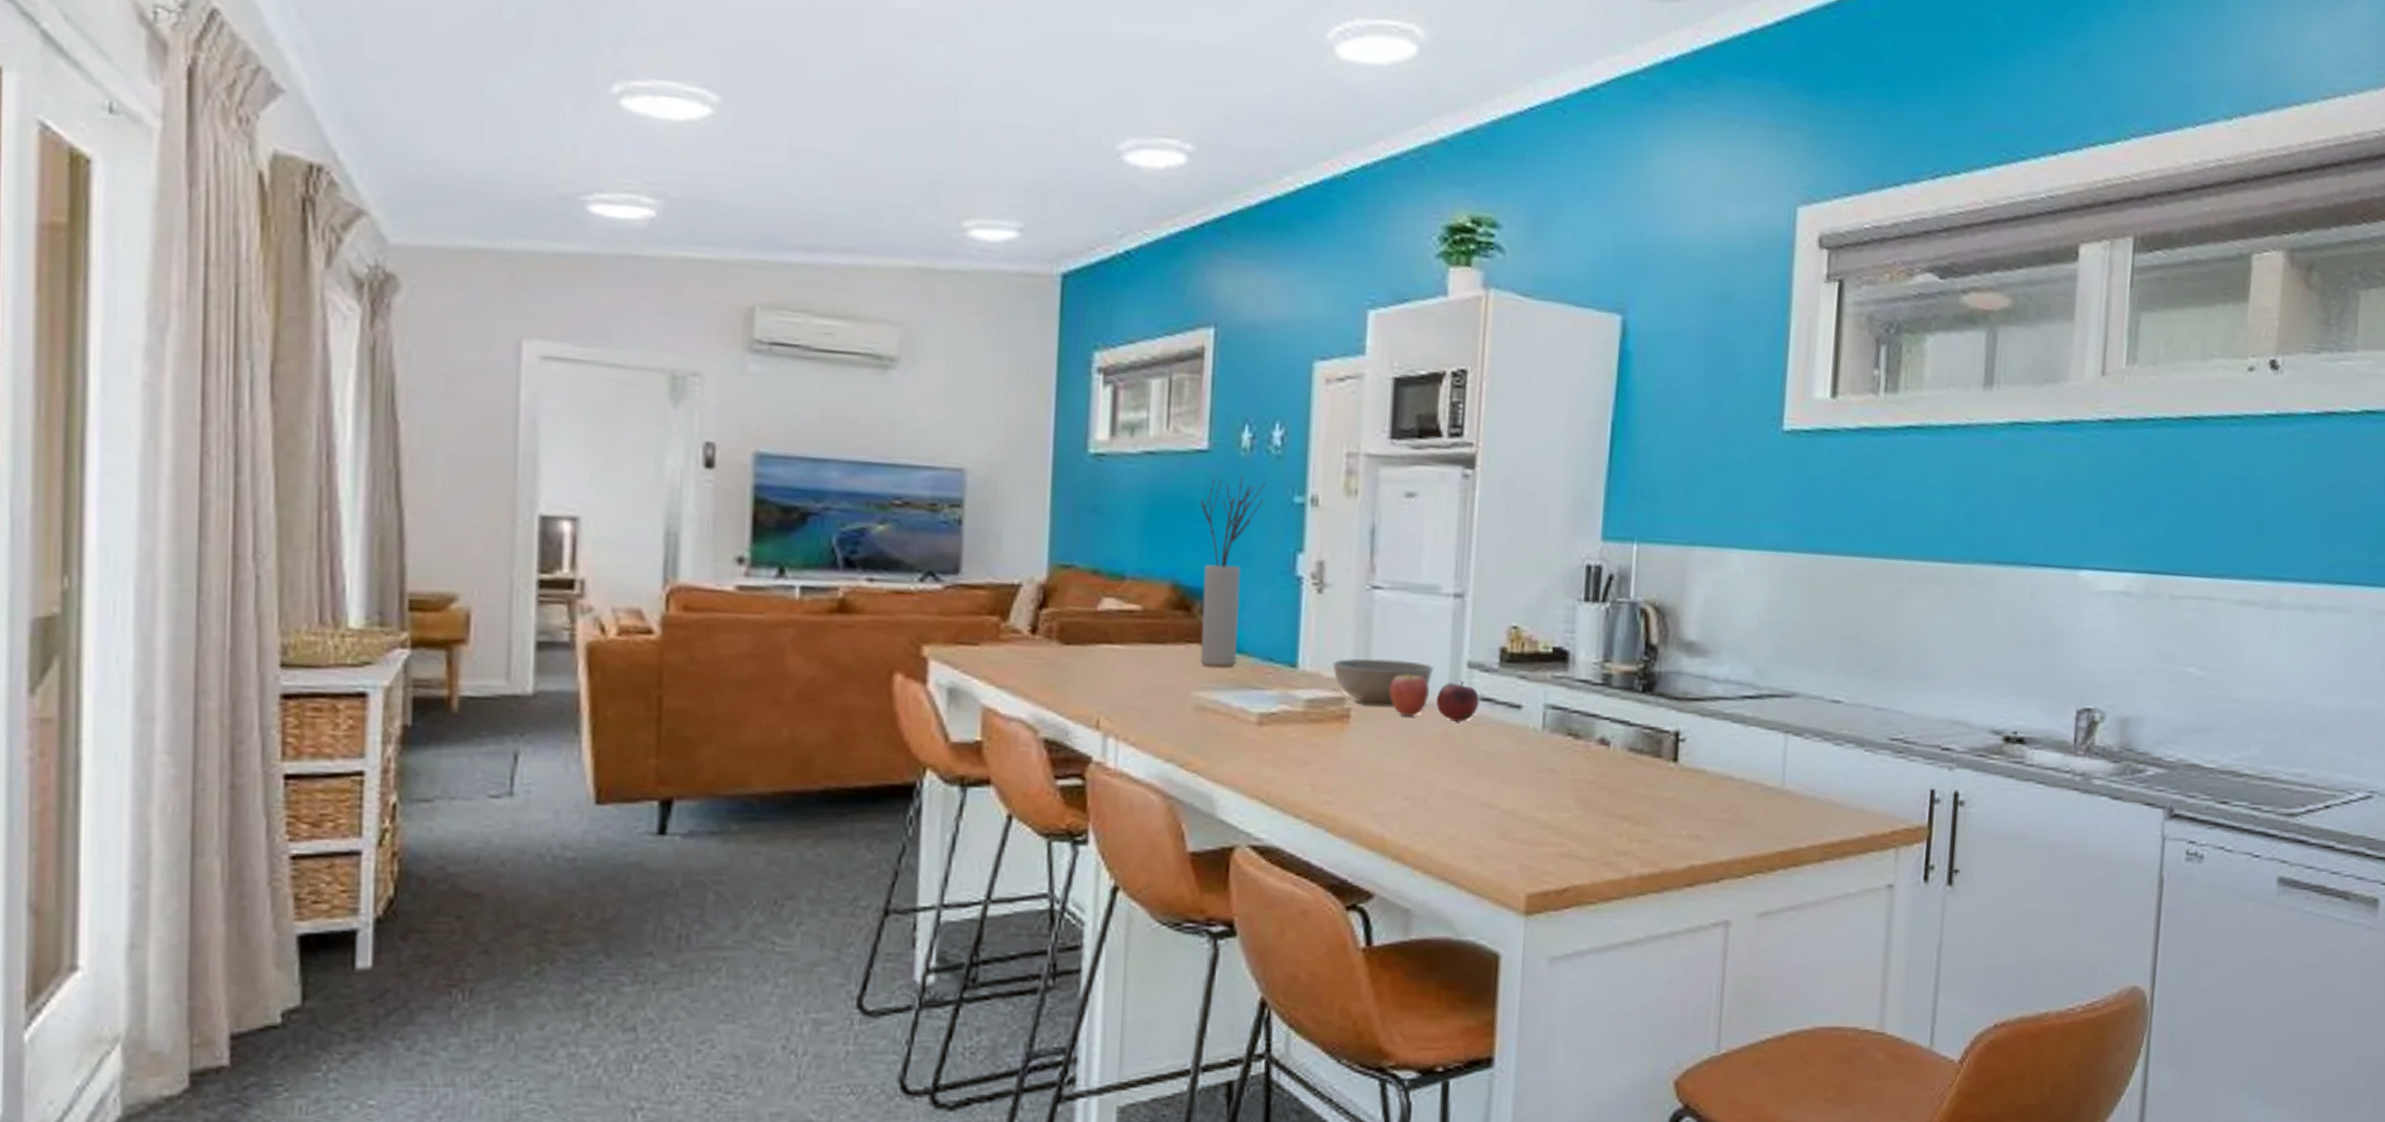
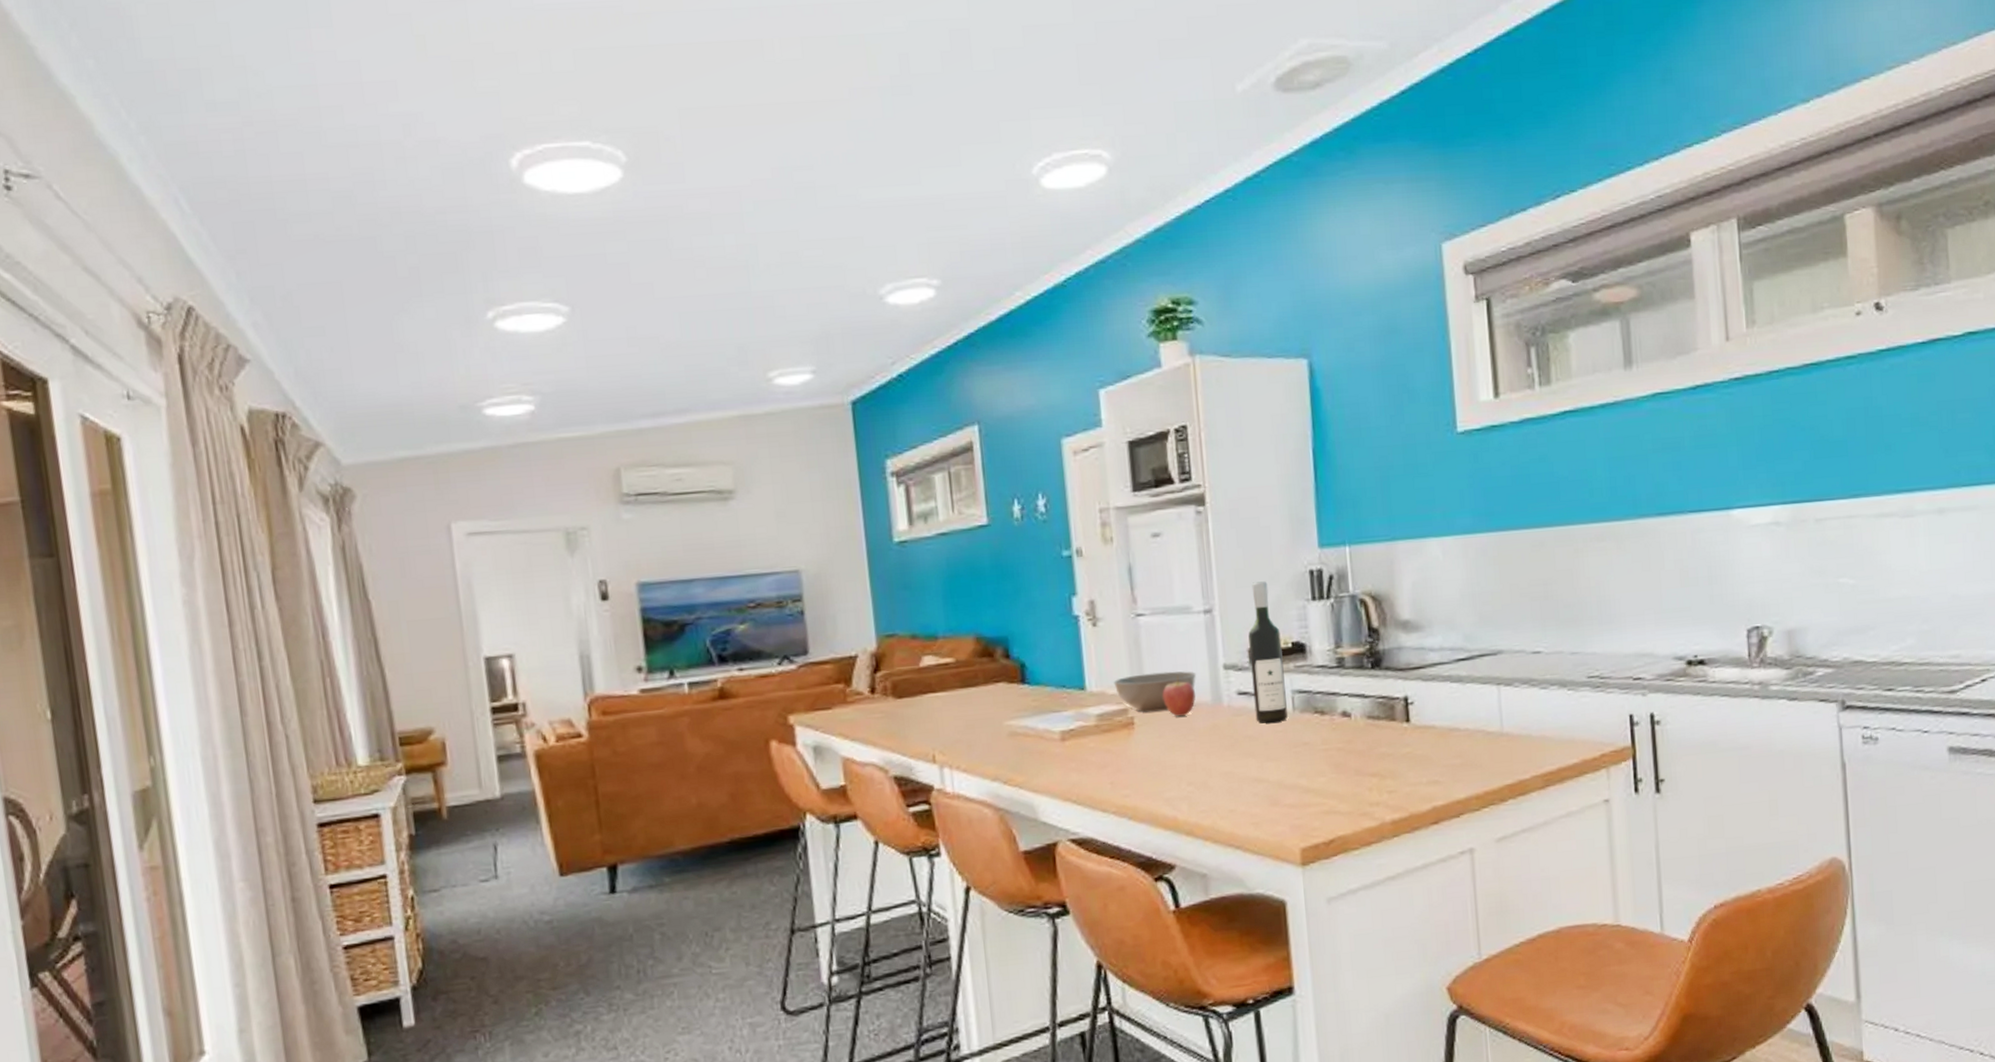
vase: present [1200,475,1266,669] -> none [987,541,1038,701]
fruit: present [1436,681,1479,722] -> none [1201,681,1238,715]
bottle: none [1496,569,1542,740] -> present [1248,581,1288,723]

